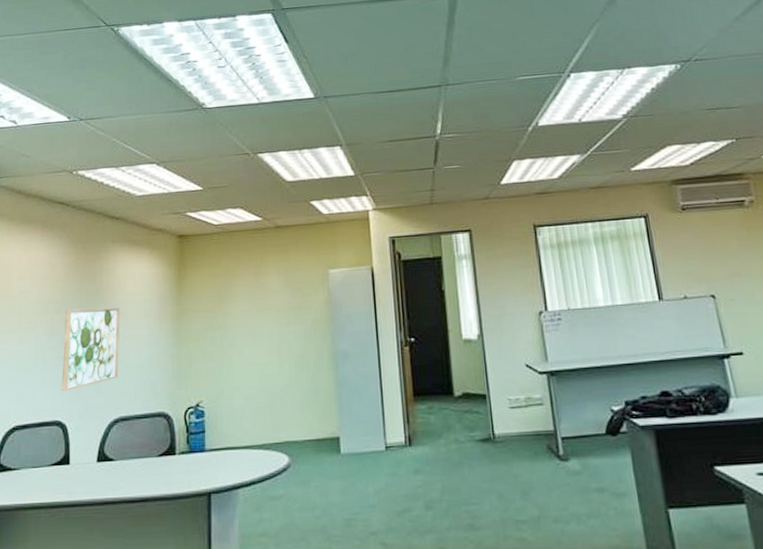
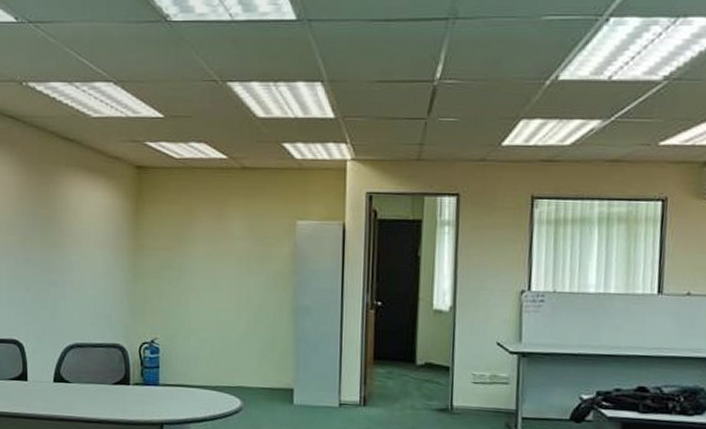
wall art: present [62,308,120,391] -> none [17,232,75,312]

